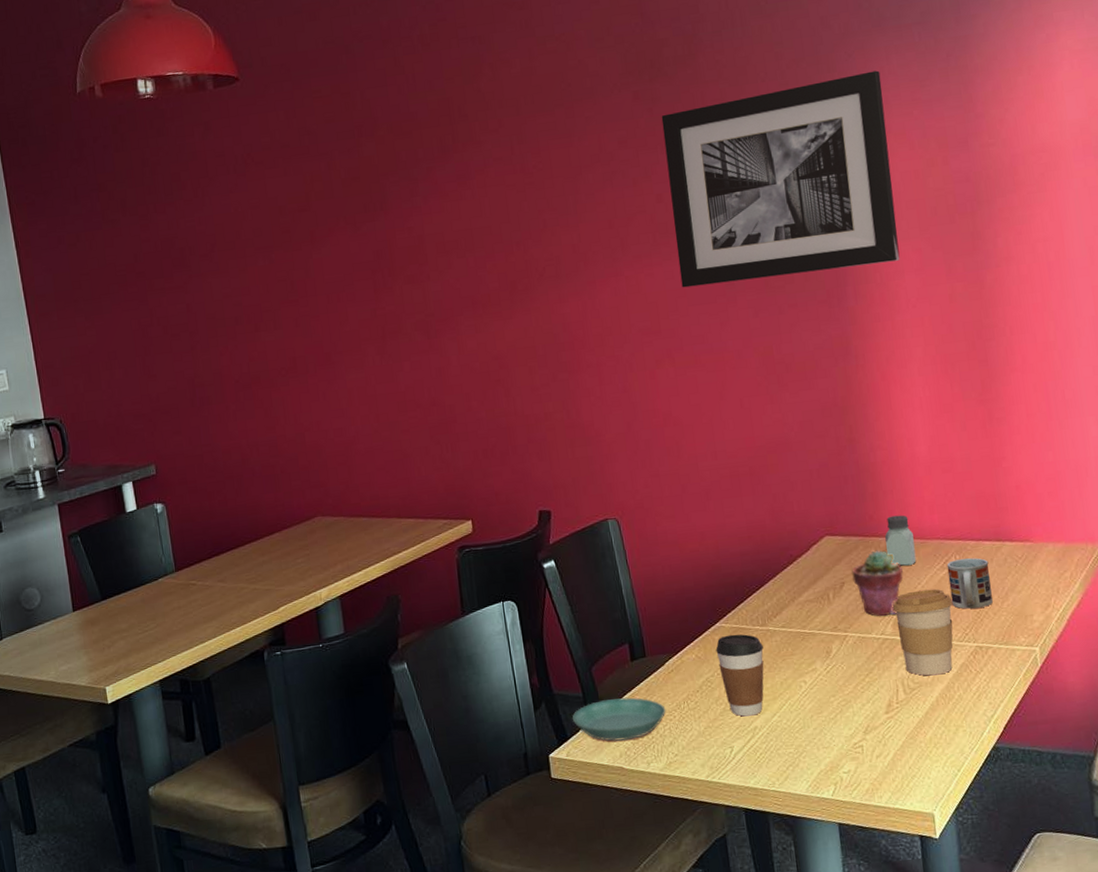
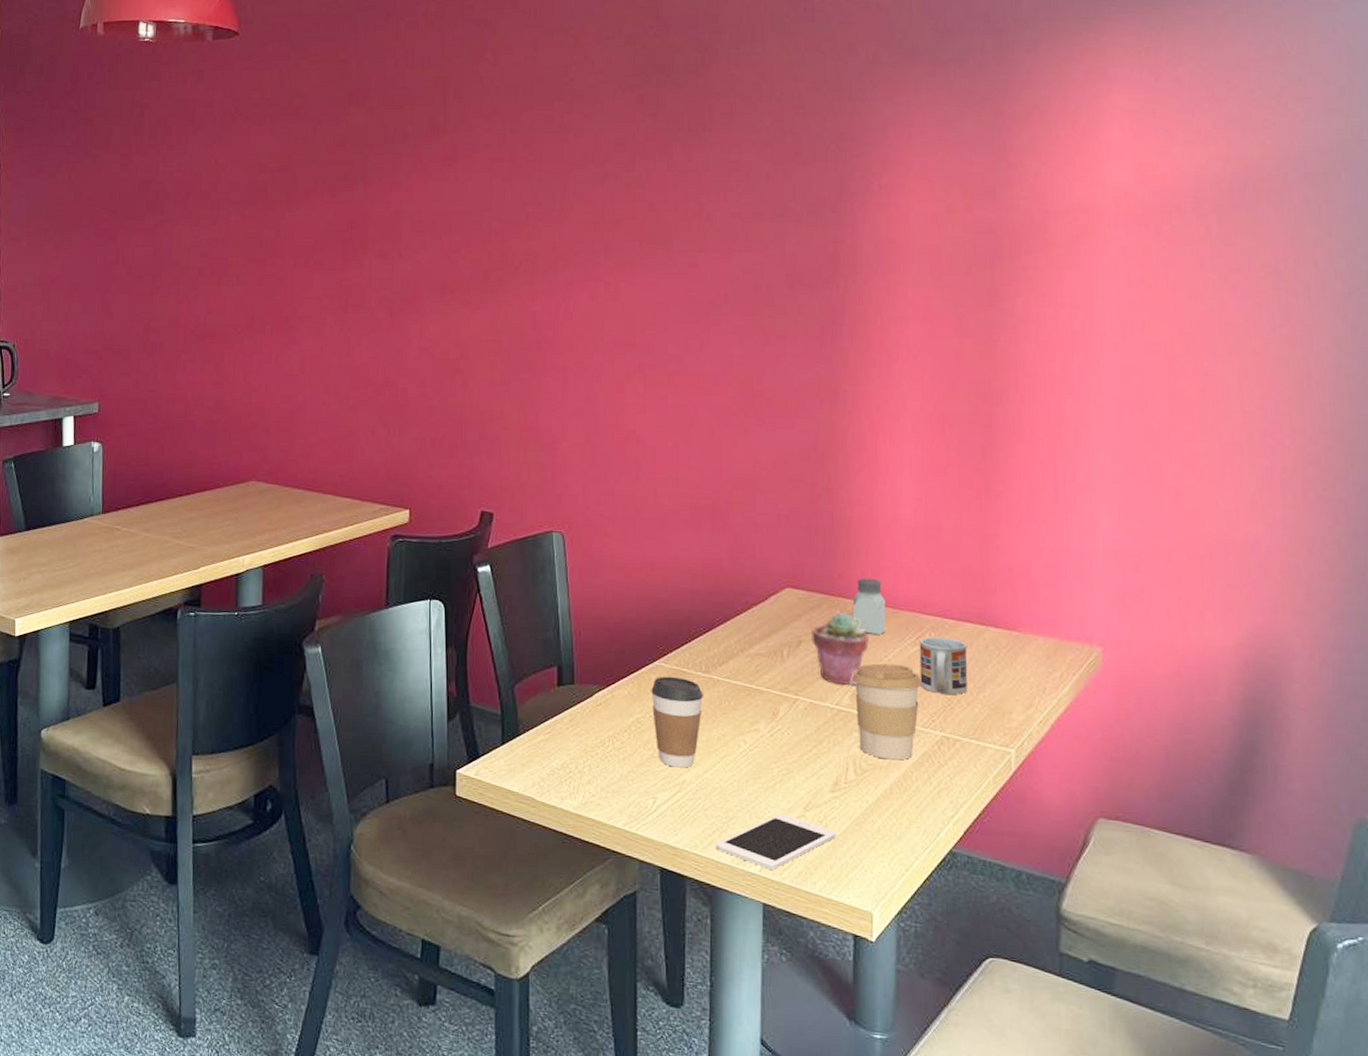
saucer: present [572,697,666,741] -> none [486,722,589,770]
wall art: present [661,70,900,288] -> none [663,105,907,306]
cell phone: none [790,741,895,792] -> present [715,814,836,870]

